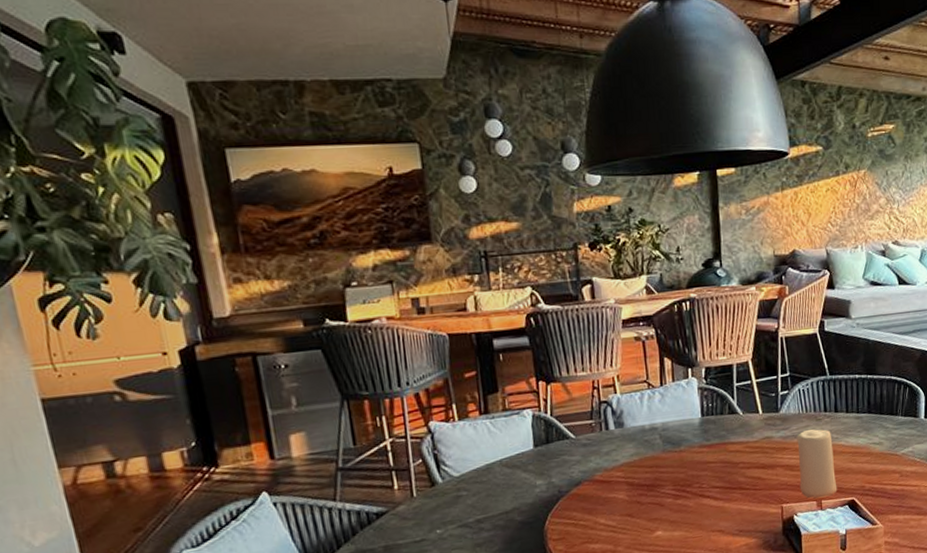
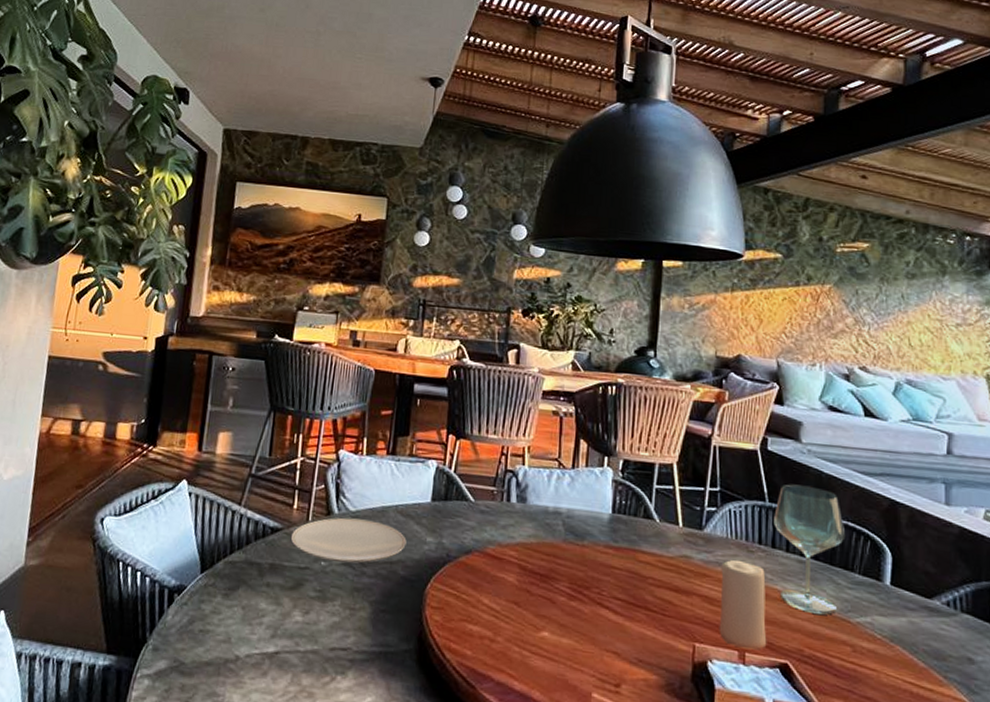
plate: none [398,479,518,529] -> present [290,517,407,563]
wine glass: none [834,354,890,457] -> present [774,484,846,615]

